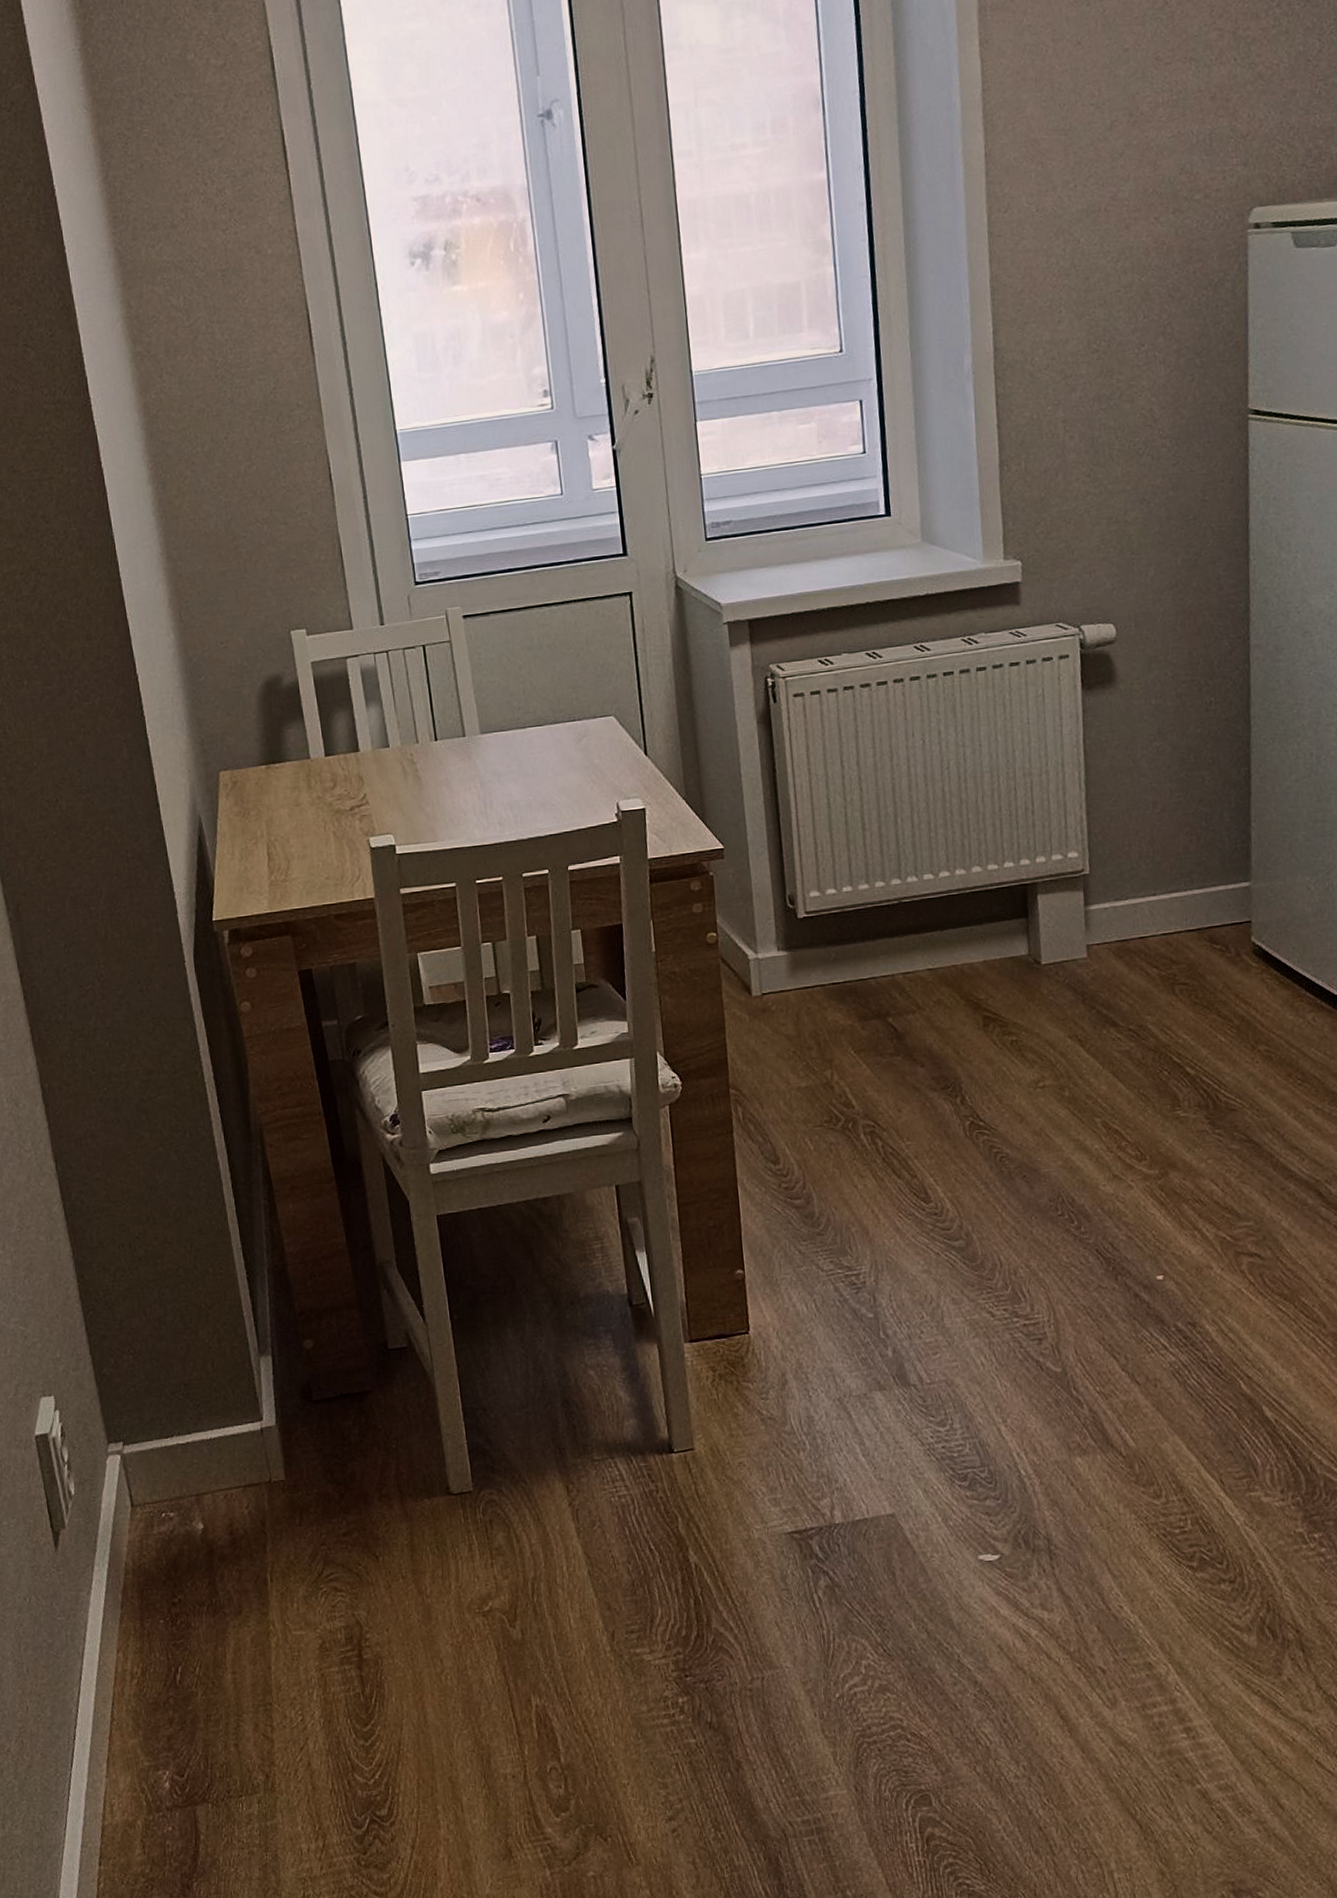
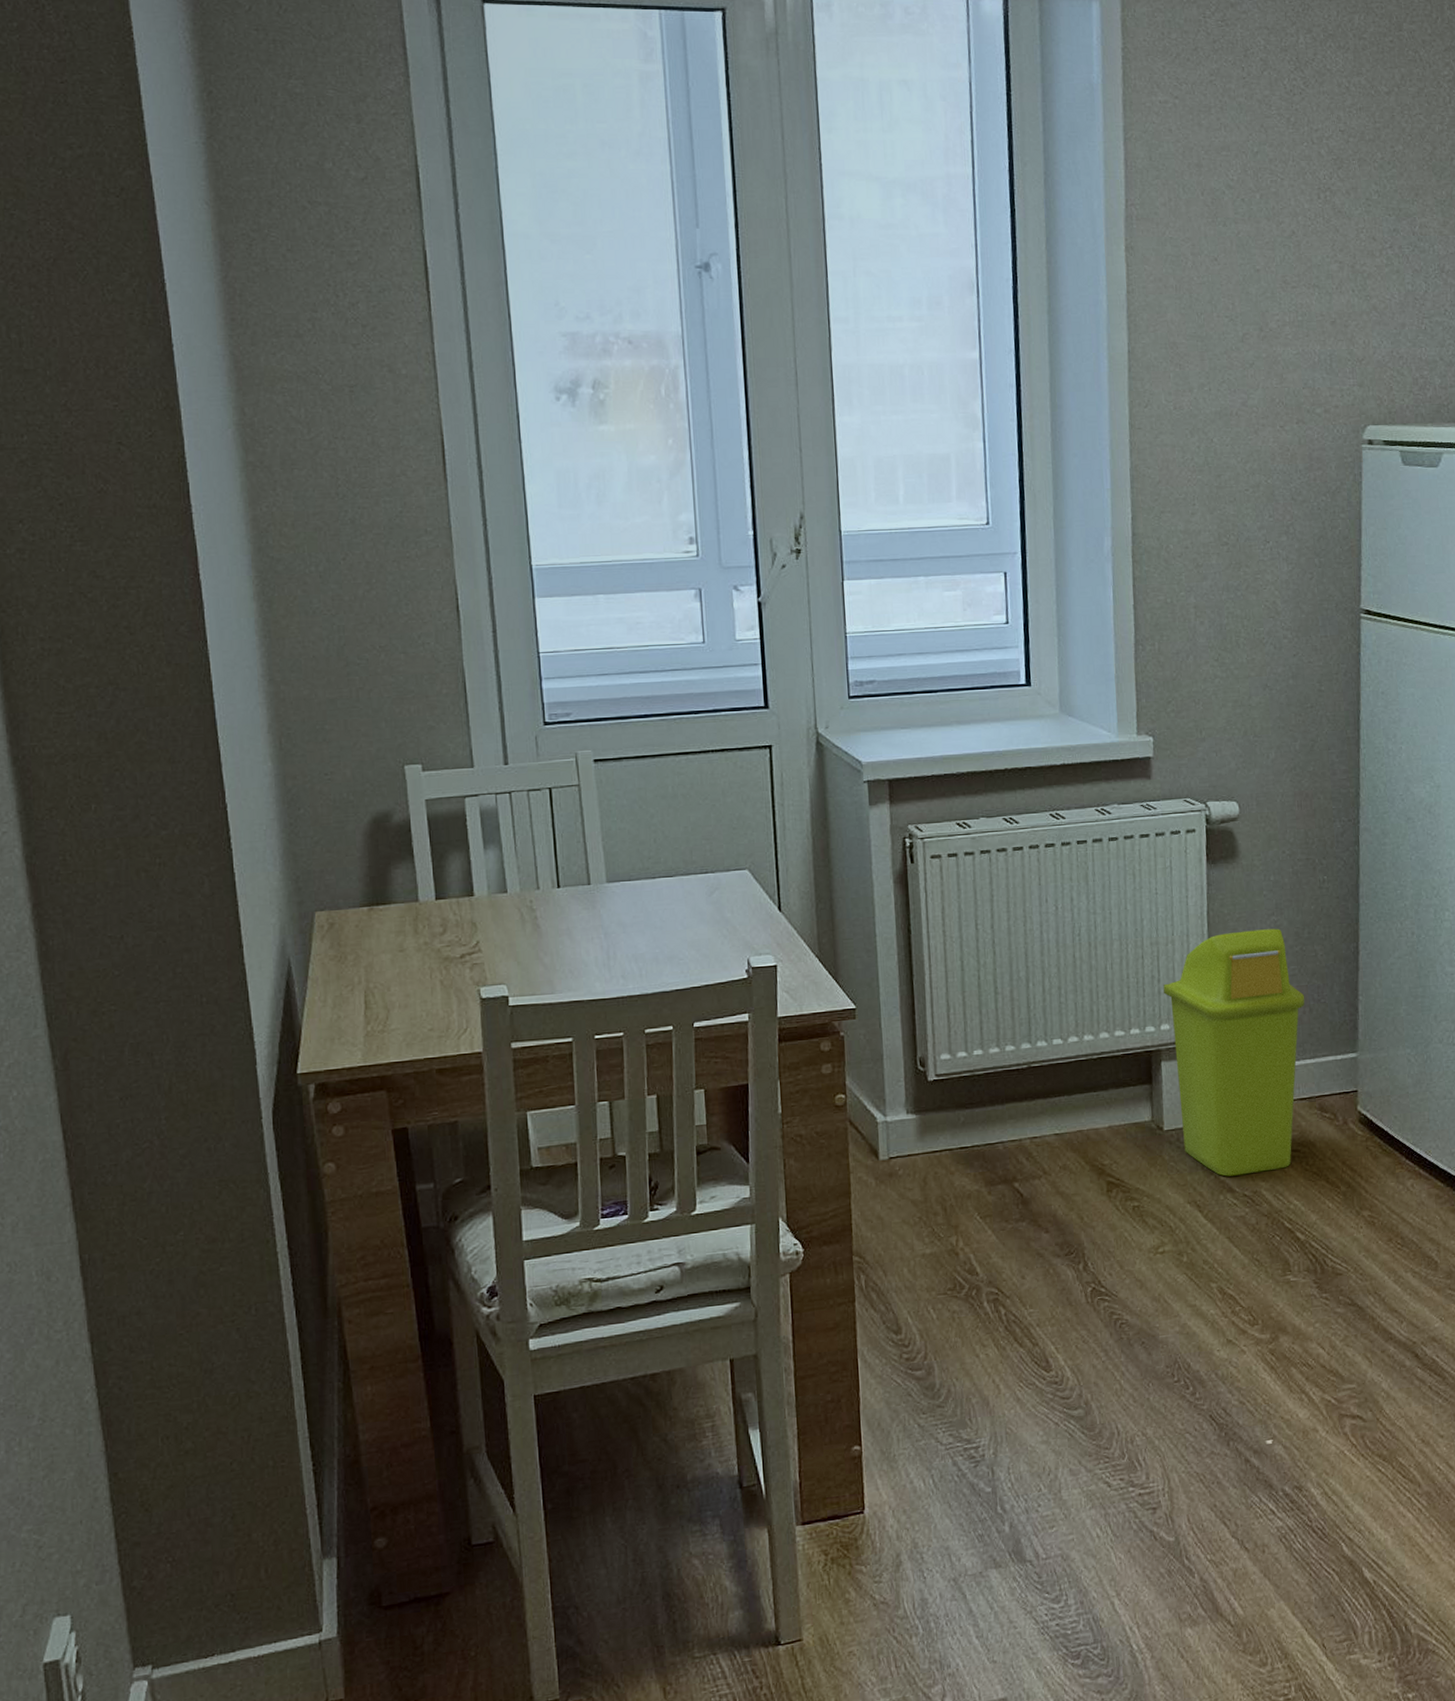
trash can: none [1038,754,1192,1011] -> present [1163,928,1305,1177]

